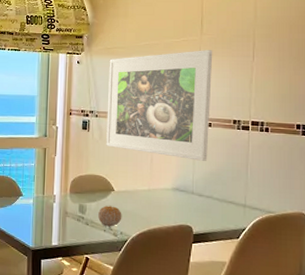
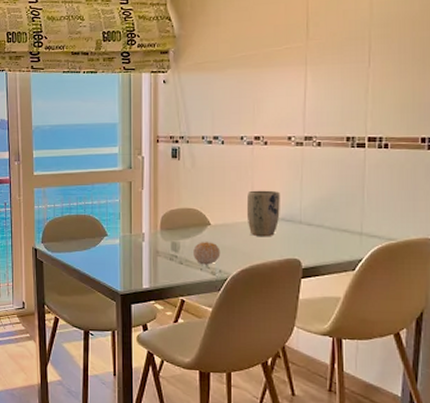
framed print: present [106,50,213,161] -> none [199,57,321,186]
plant pot: none [146,162,175,205] -> present [246,190,280,237]

